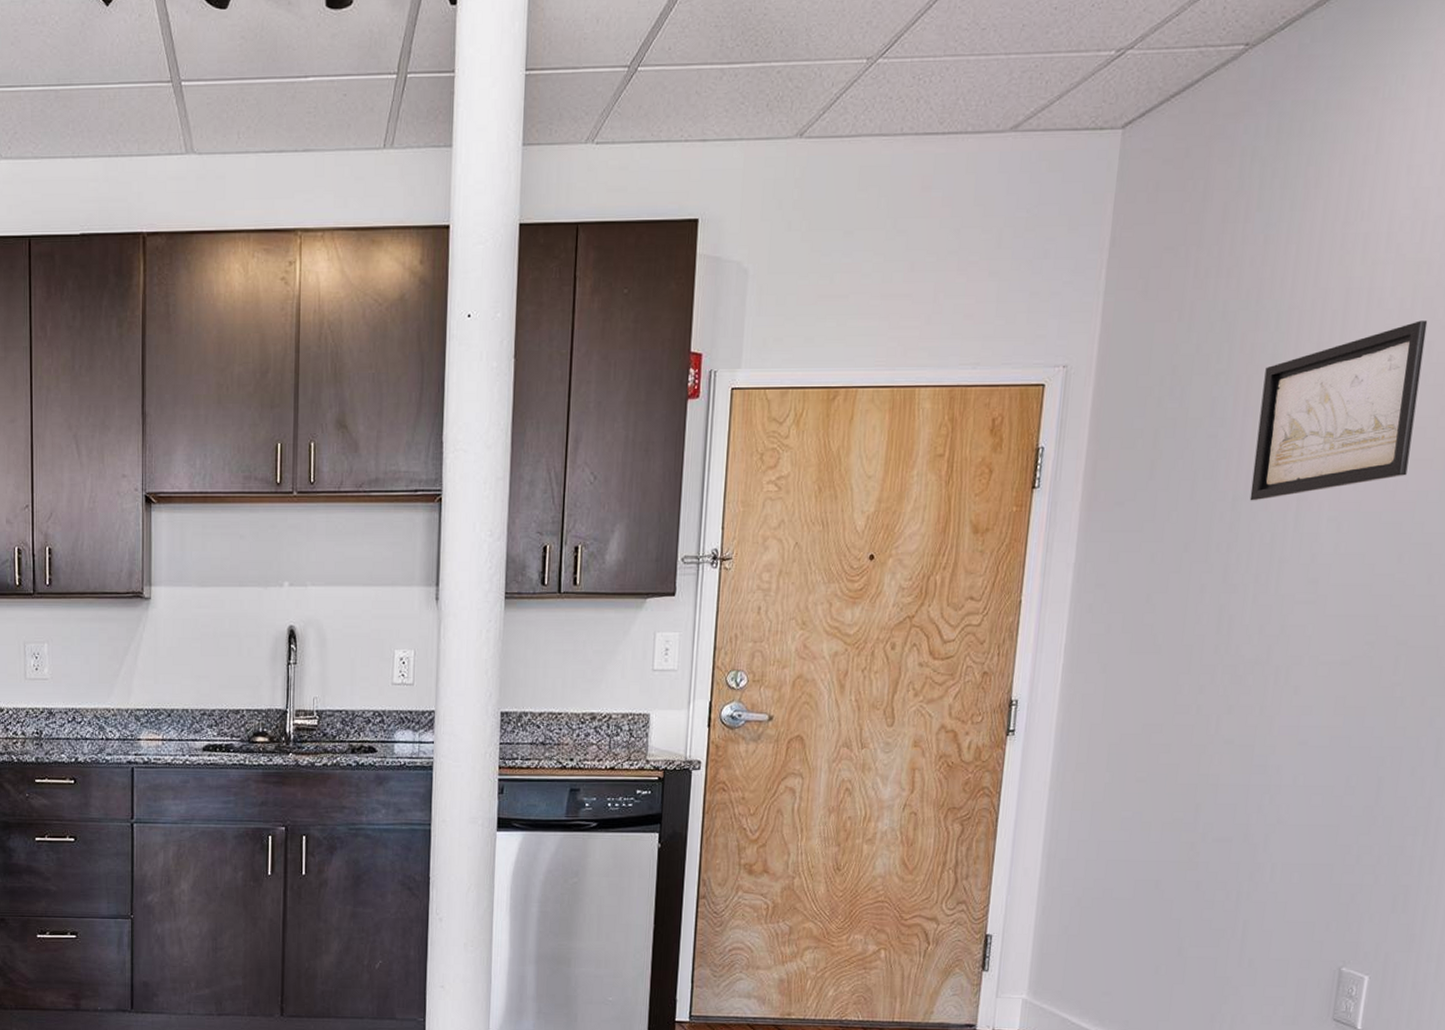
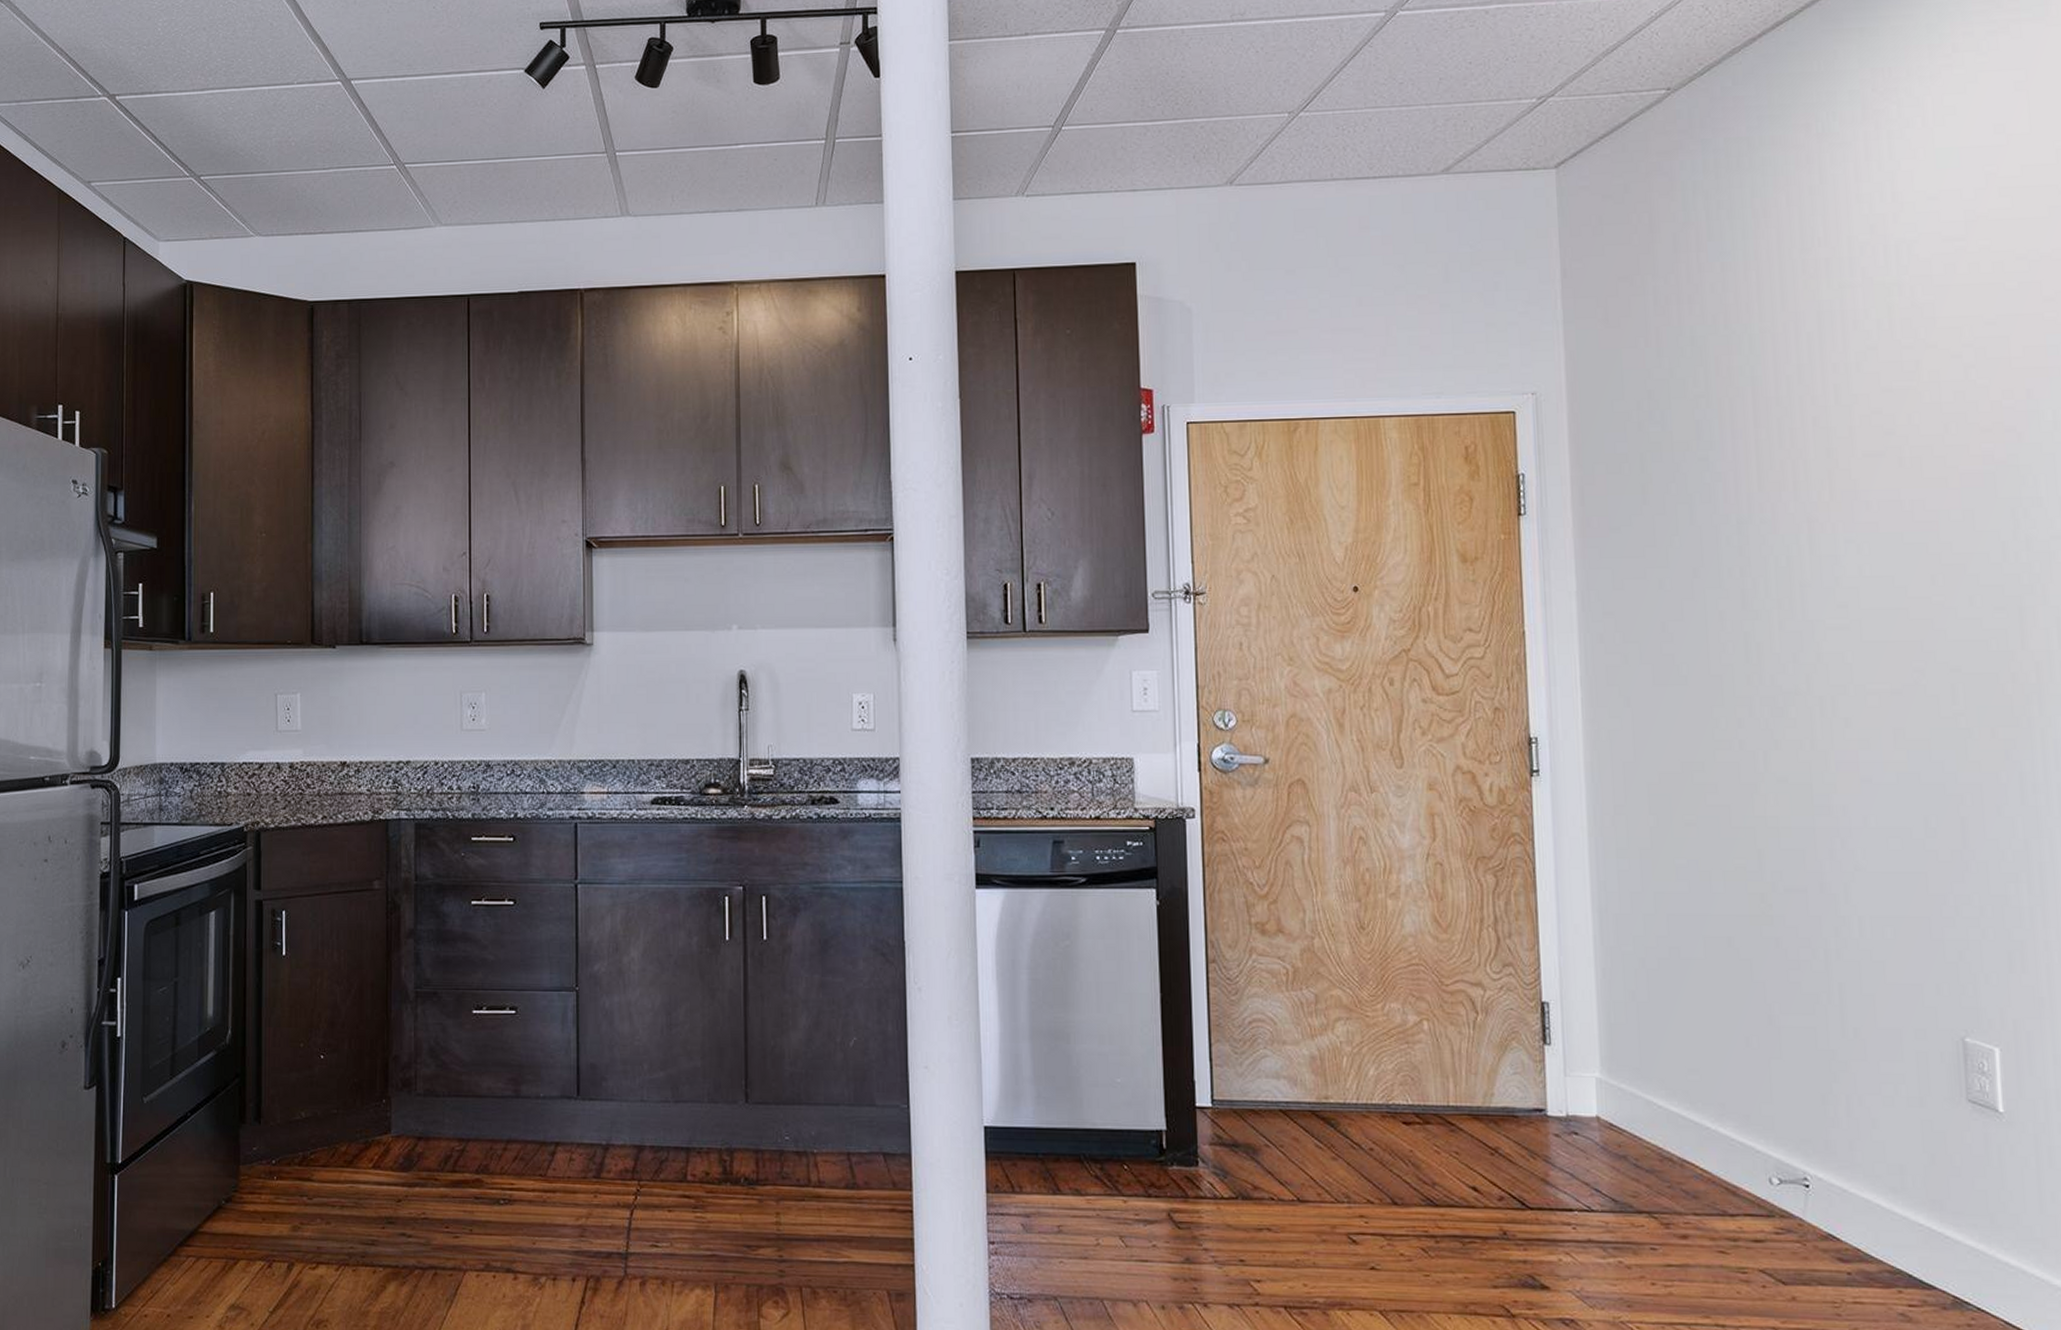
wall art: present [1250,320,1428,501] -> none [1747,340,1922,524]

